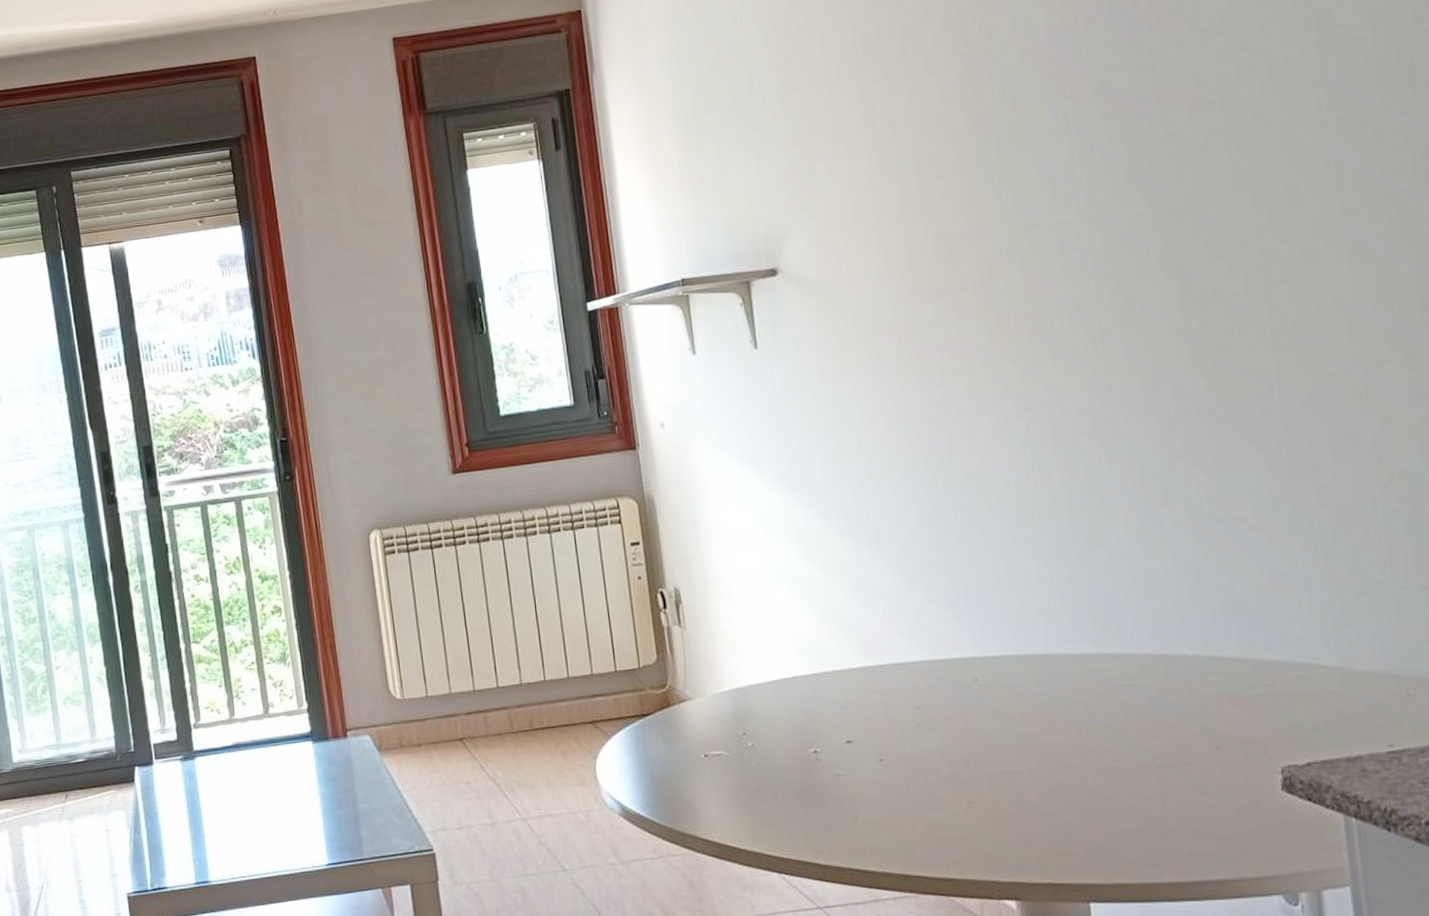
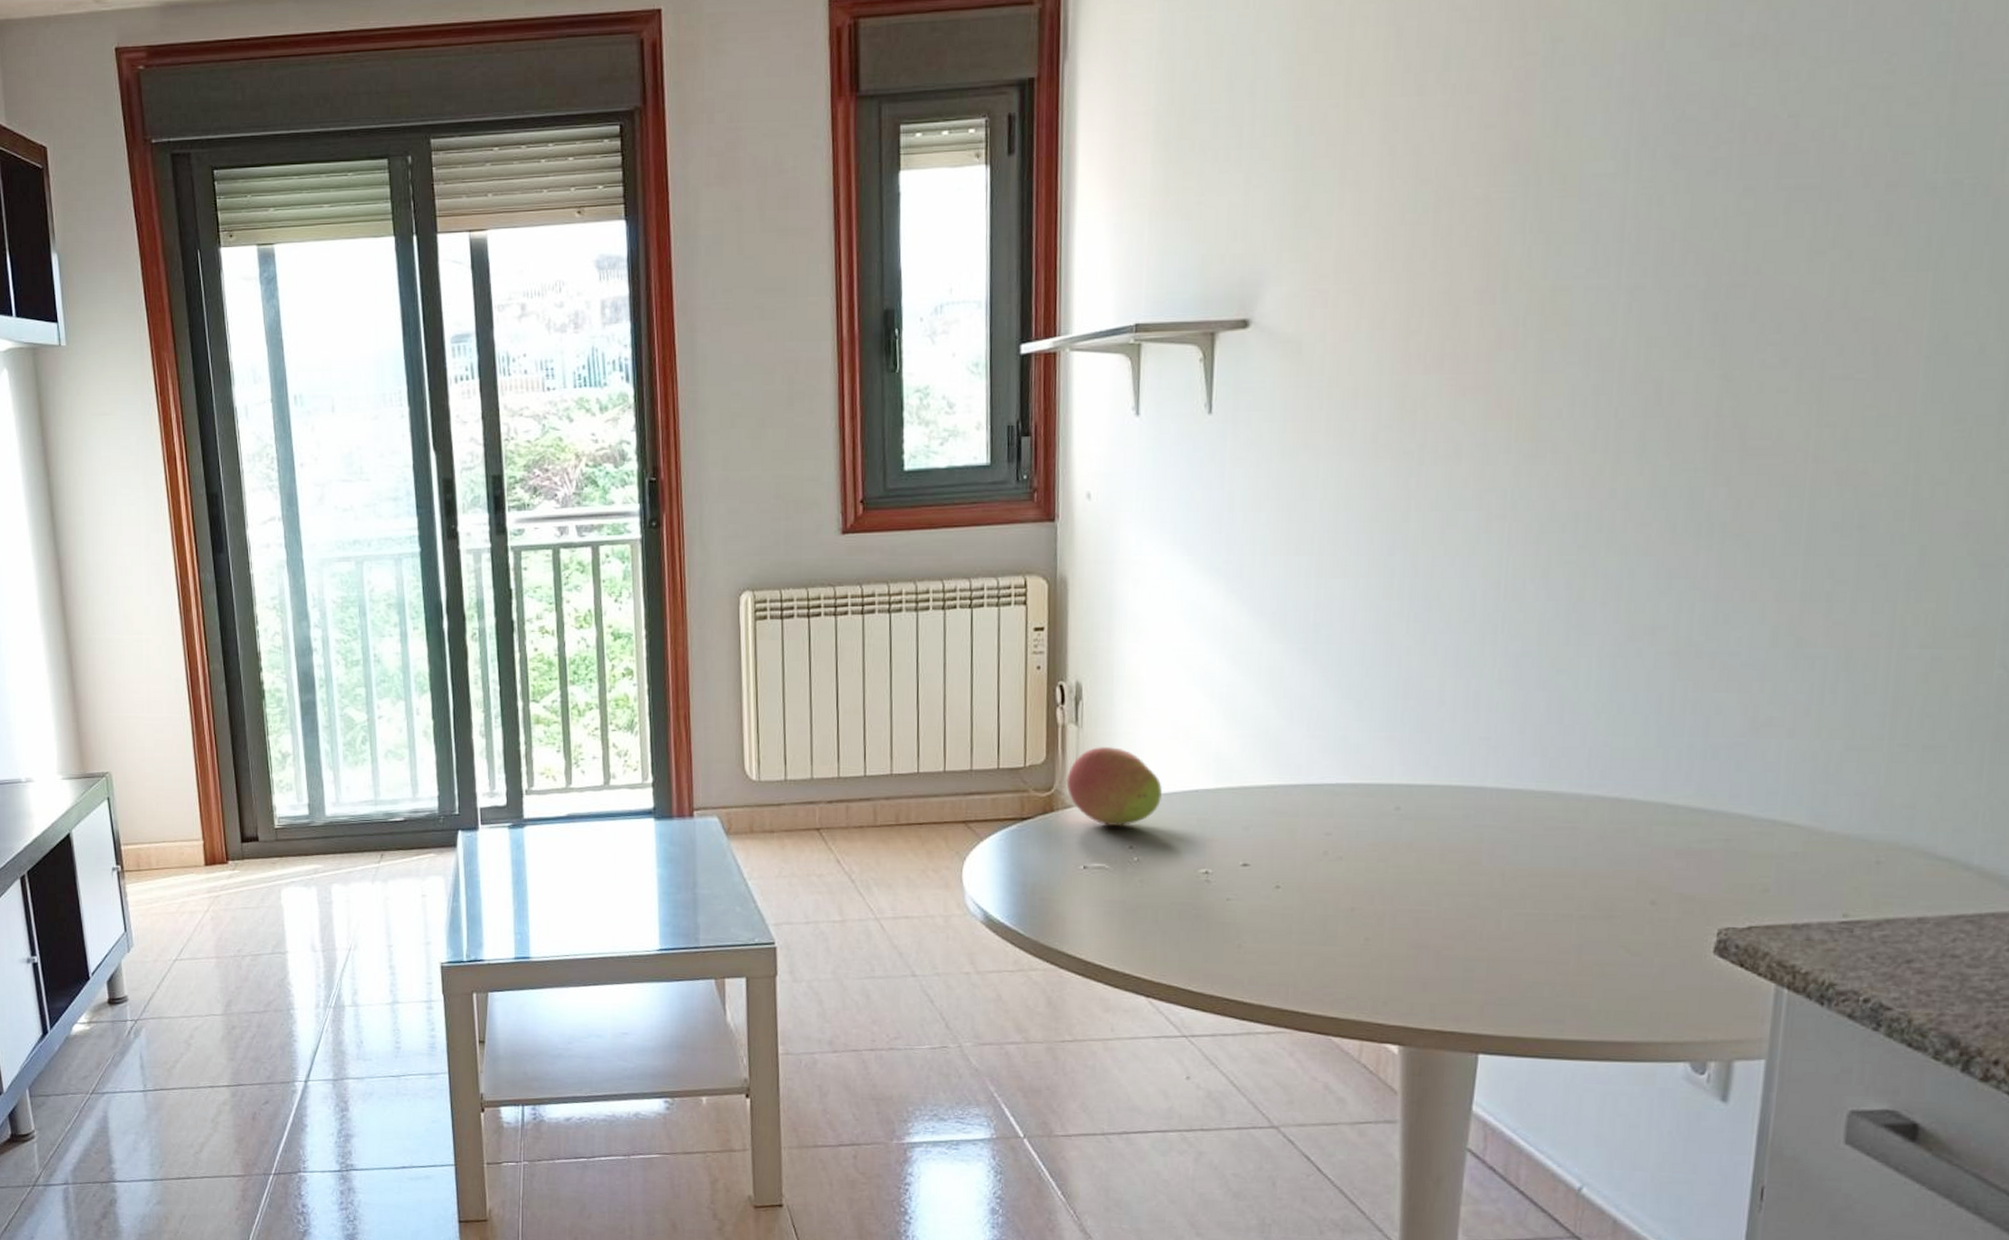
fruit: none [678,643,765,716] -> present [1066,746,1162,827]

